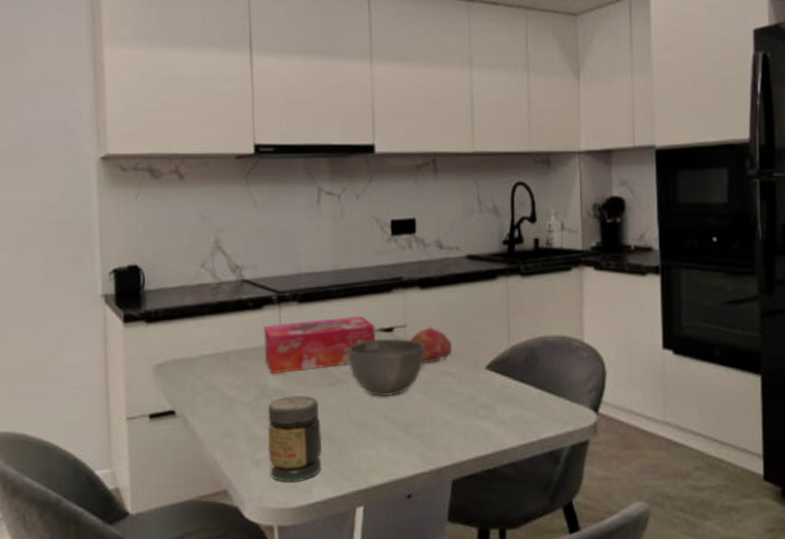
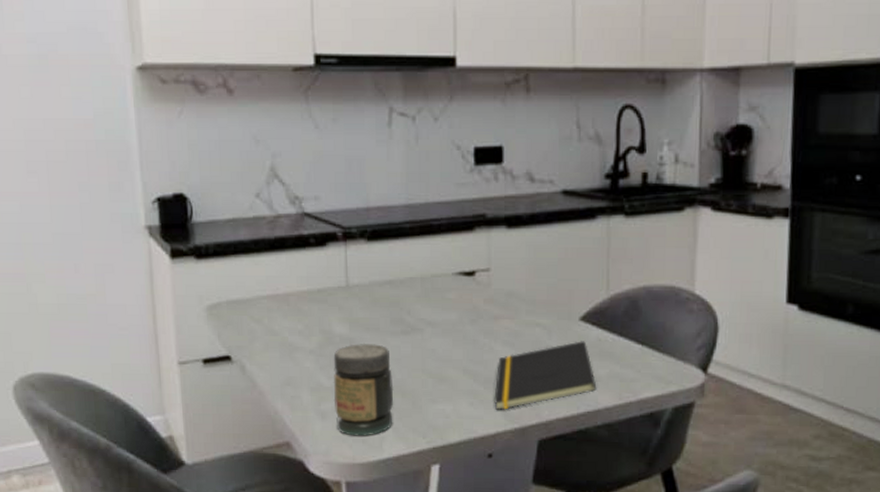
tissue box: present [263,315,376,374] -> none [327,257,456,320]
bowl: present [348,338,425,396] -> none [423,283,511,347]
fruit: present [410,327,453,363] -> none [494,272,543,312]
notepad: none [412,387,503,453] -> present [494,341,597,410]

